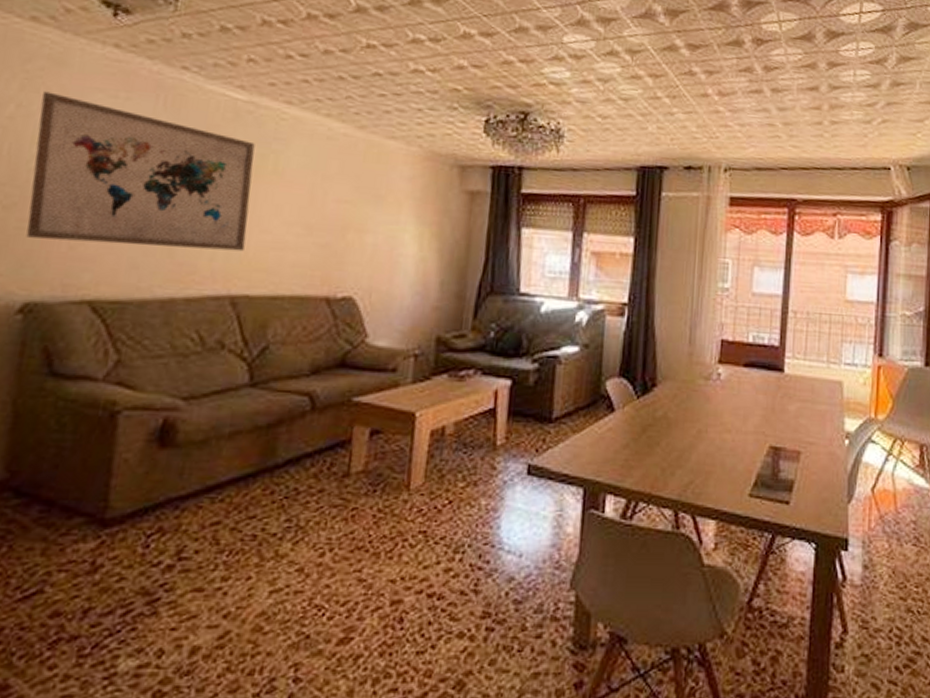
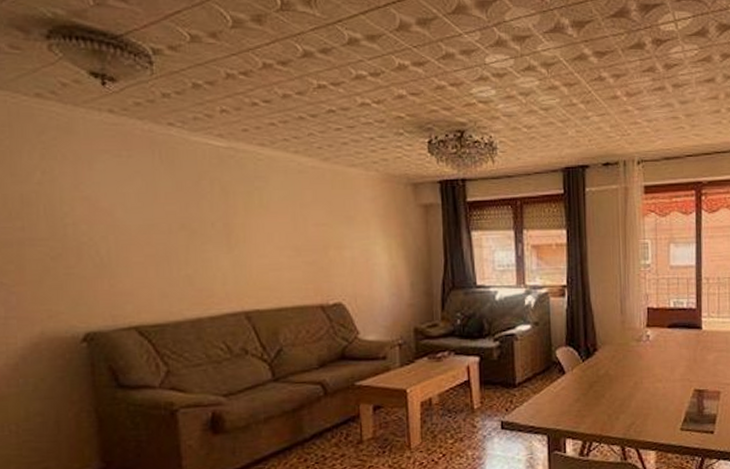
wall art: present [26,91,255,252] -> none [61,158,248,281]

